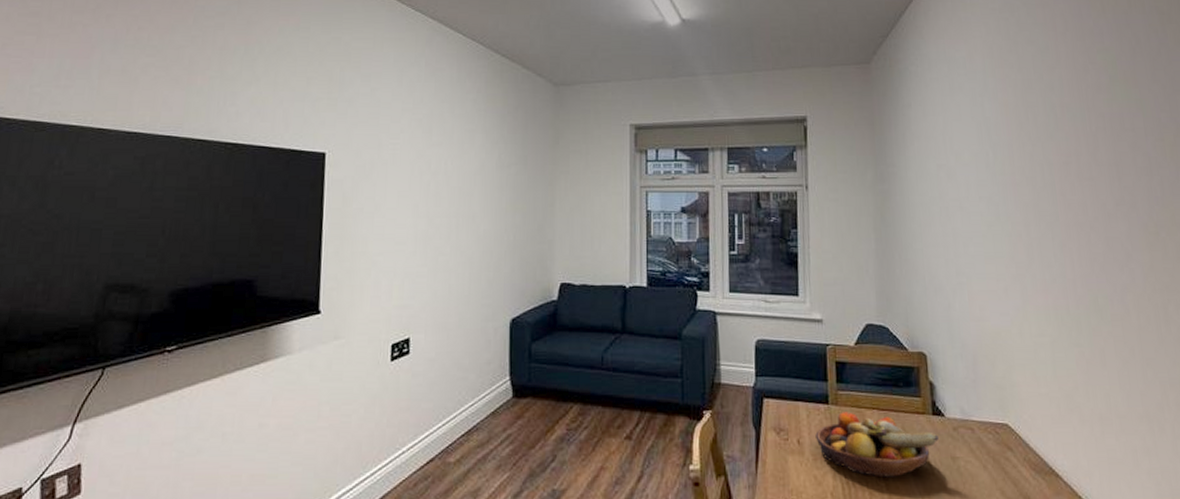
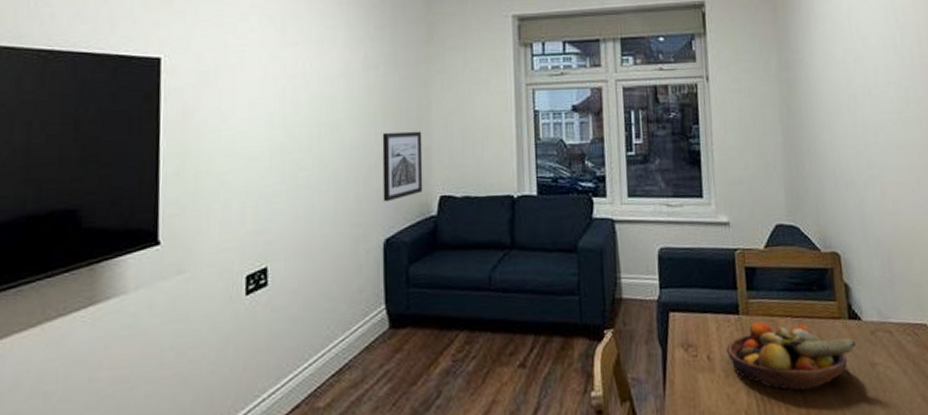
wall art: none [510,225,547,286] -> present [382,131,423,202]

